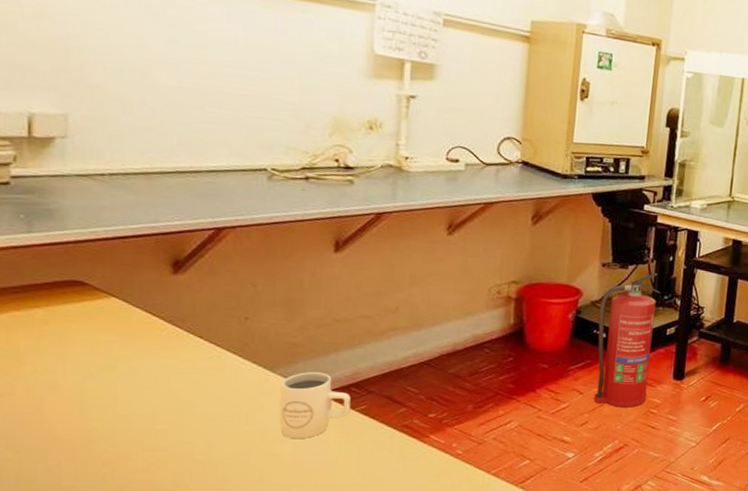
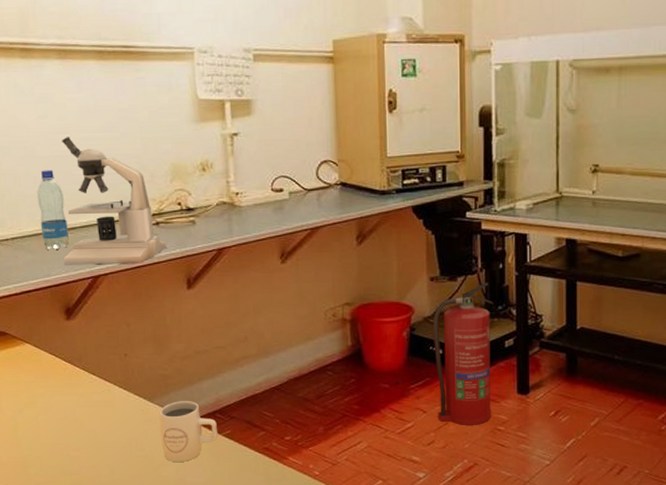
bottle: none [152,101,190,194] -> present [37,170,69,251]
microscope: none [178,69,316,219] -> present [61,137,167,265]

